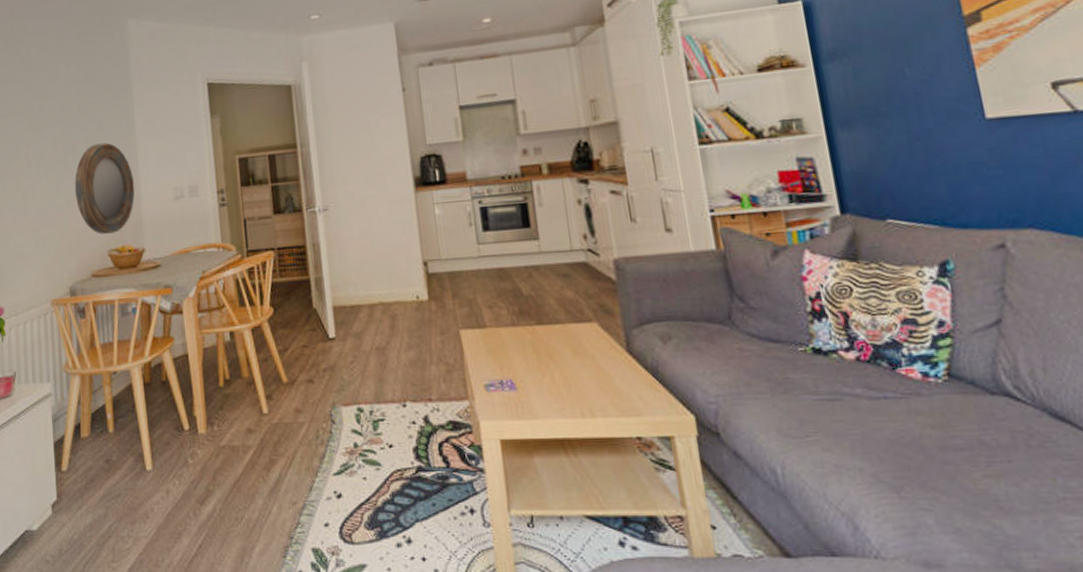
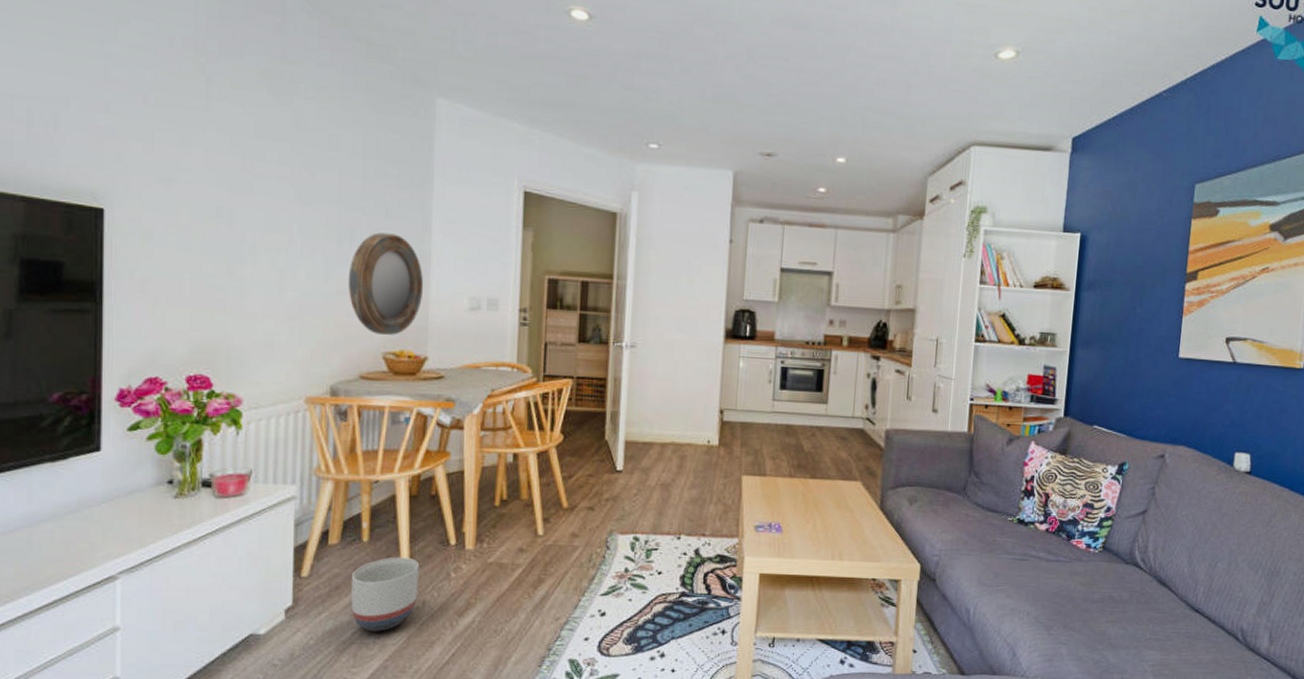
planter: none [103,445,161,524] -> present [351,557,420,632]

